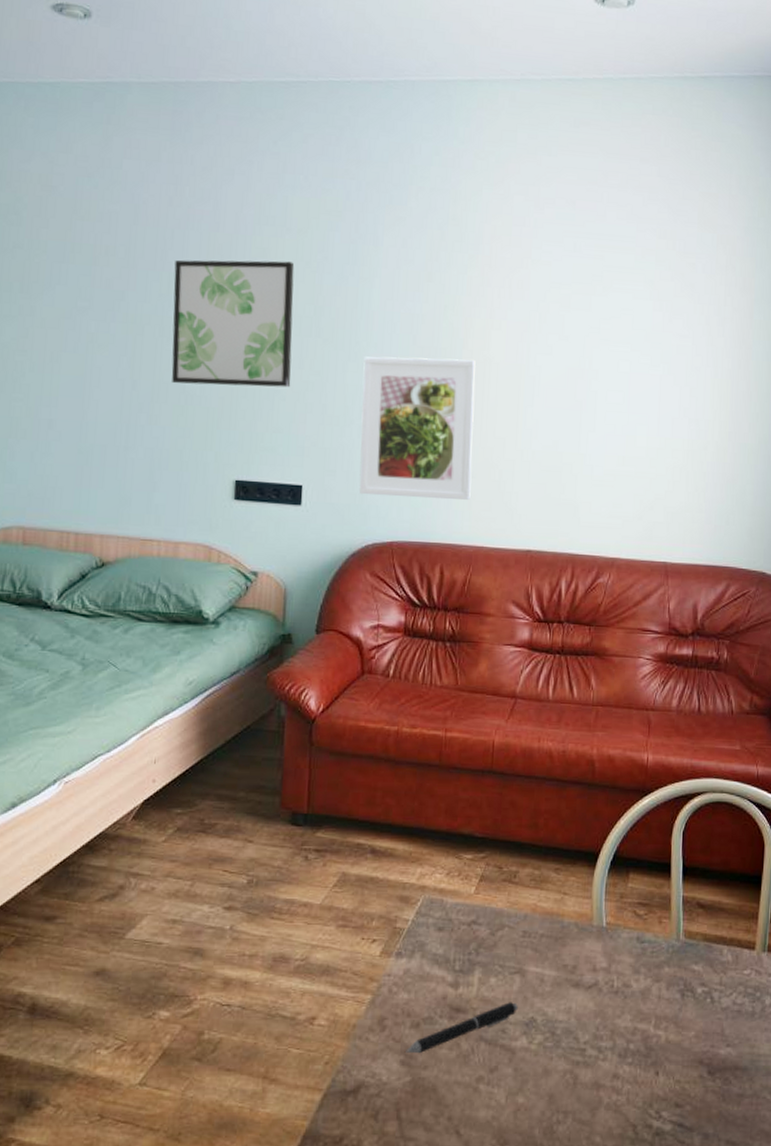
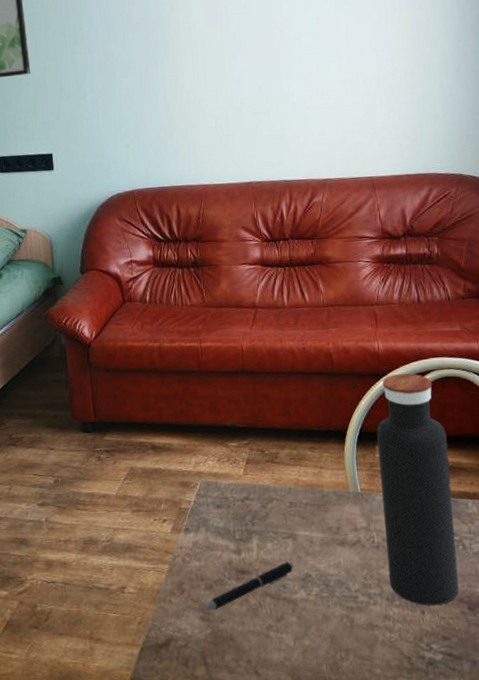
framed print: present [359,356,476,500] -> none [88,28,194,155]
water bottle: none [625,793,710,1066] -> present [377,373,459,606]

